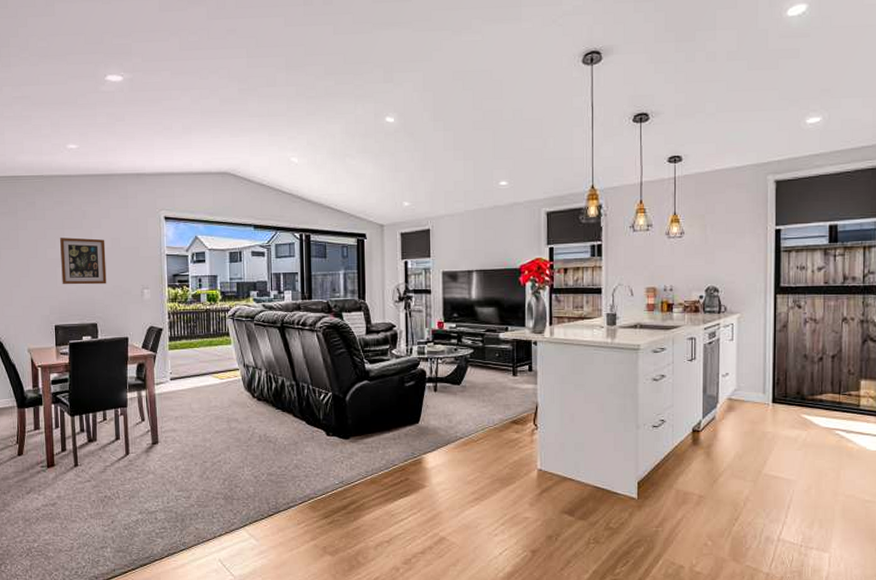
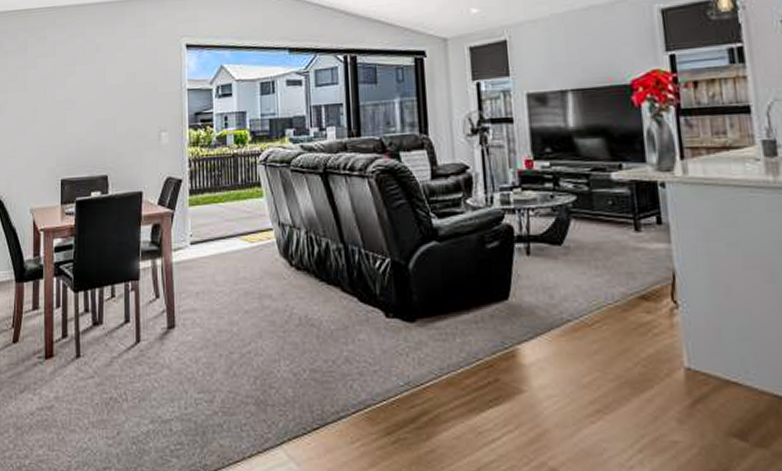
wall art: present [60,237,107,285] -> none [71,74,120,130]

